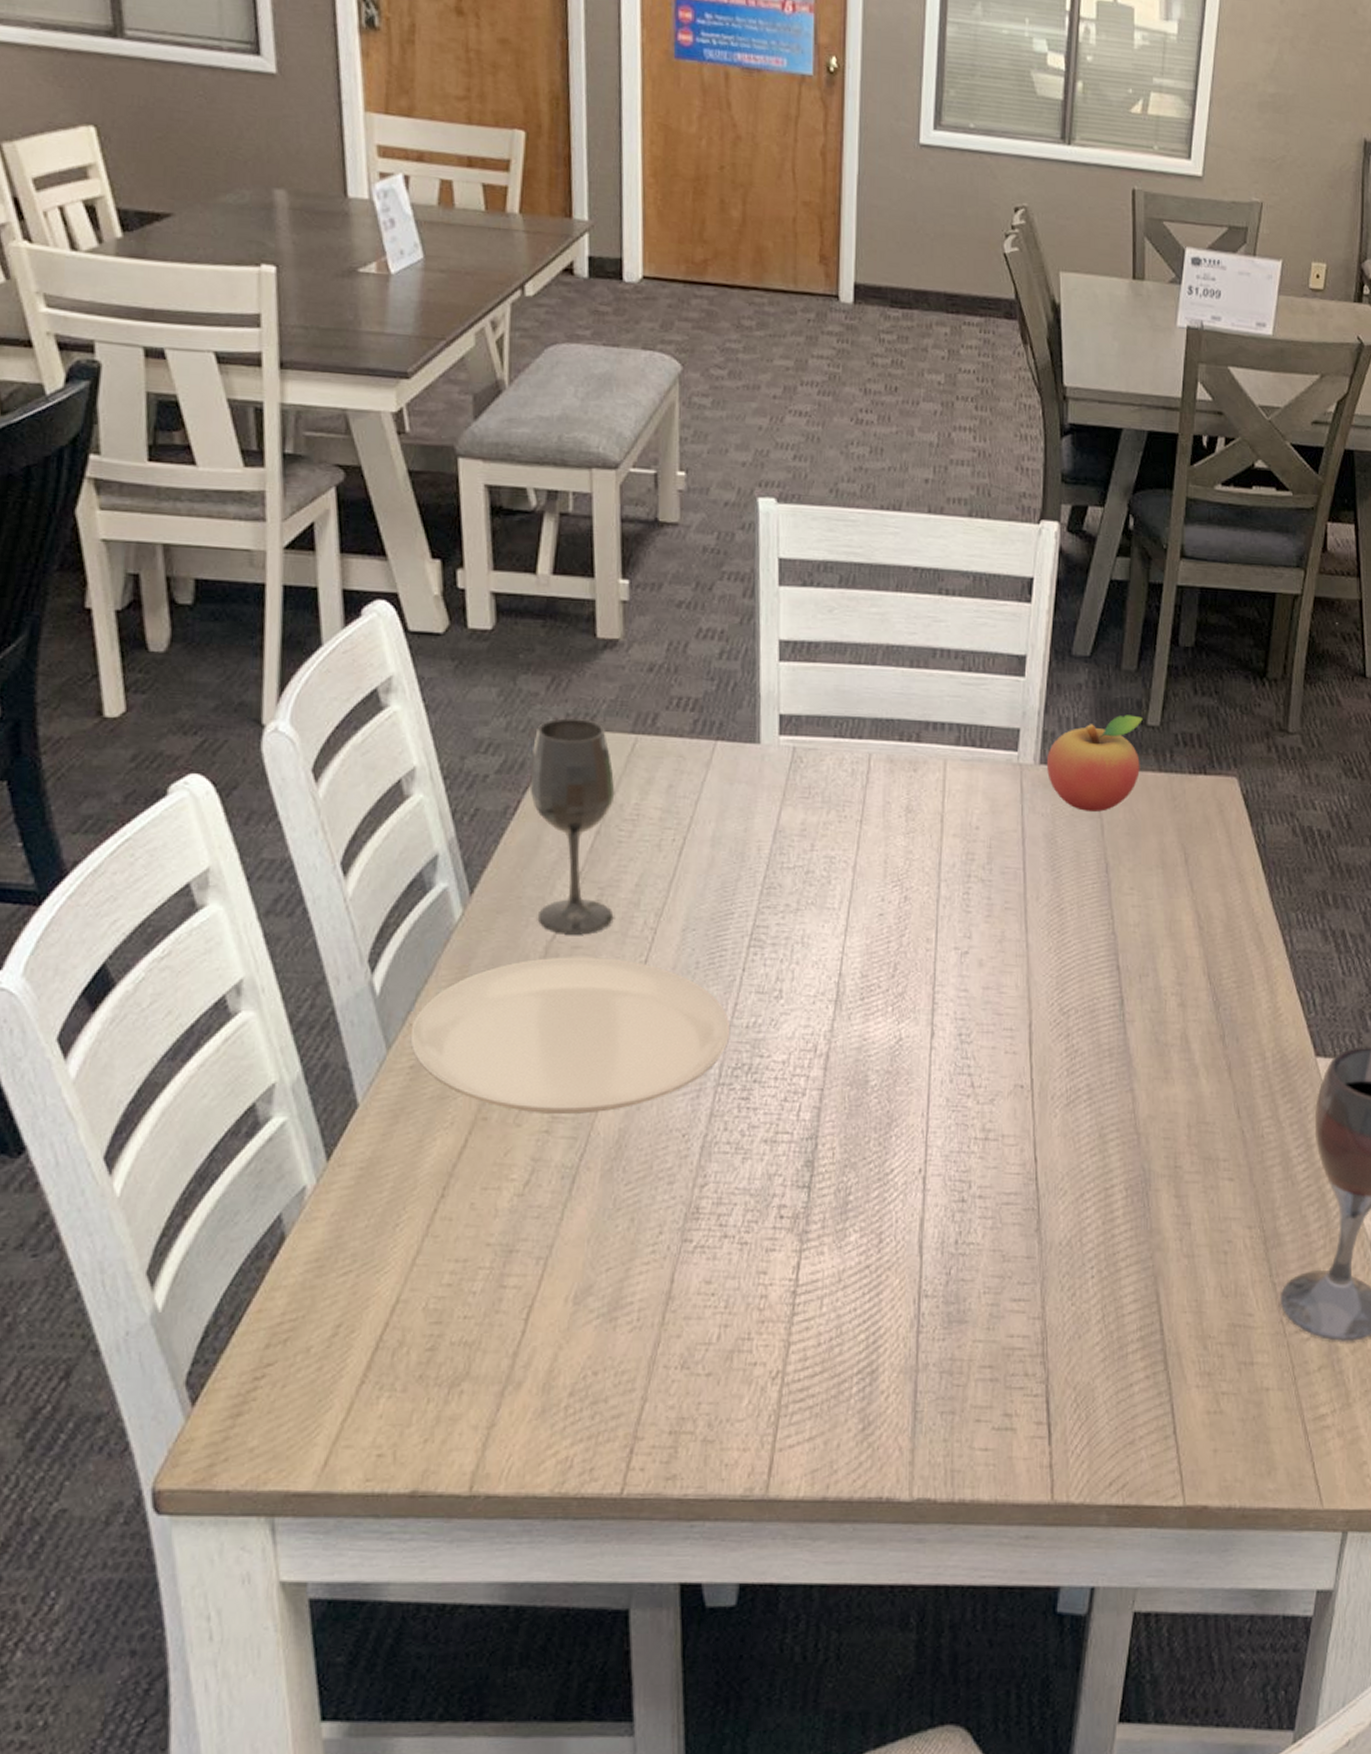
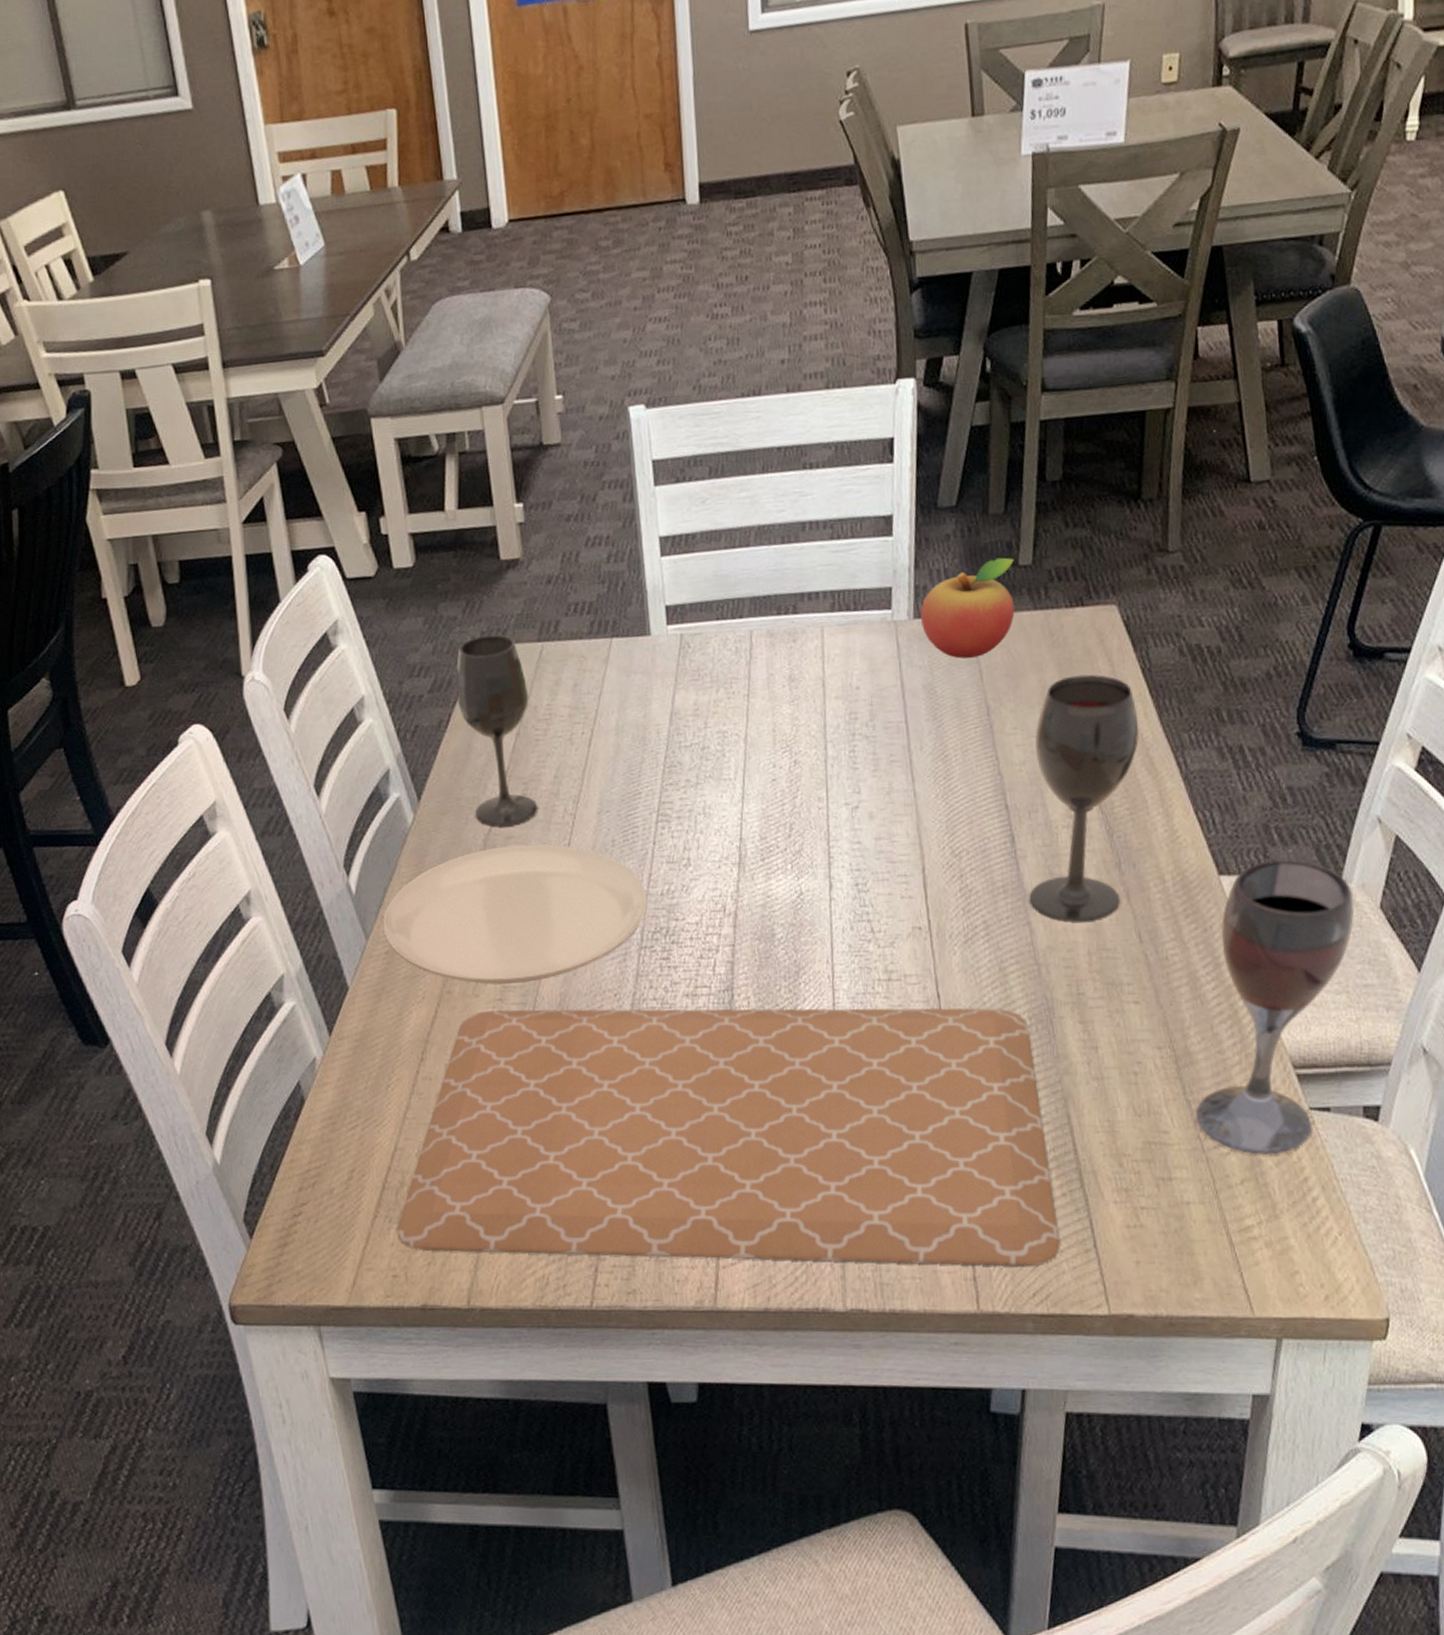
placemat: none [388,1142,1140,1453] -> present [397,1008,1060,1266]
wine glass: none [1134,842,1251,1093] -> present [1029,674,1139,922]

